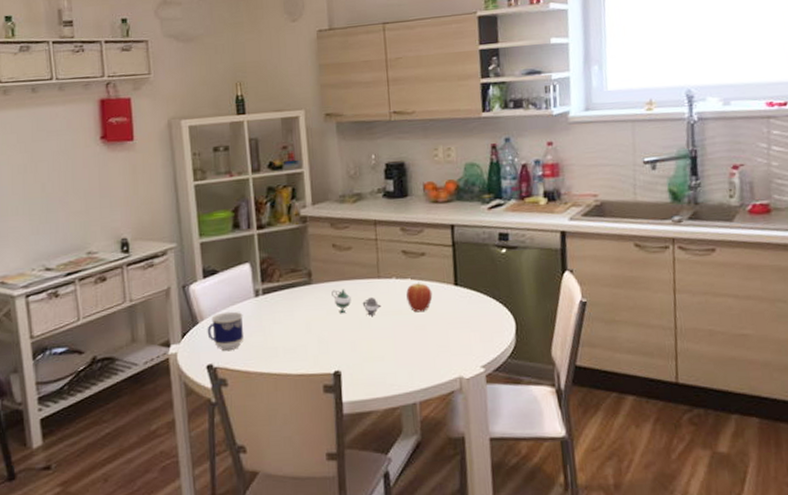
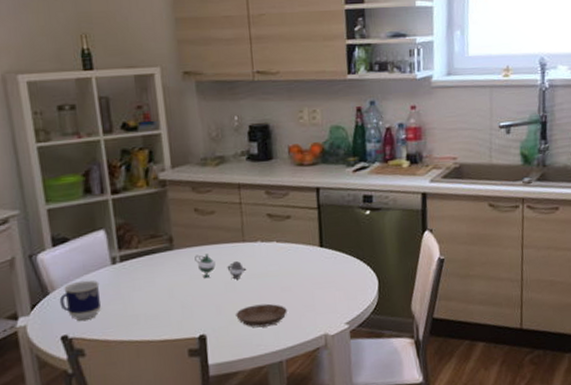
saucer: none [370,342,421,367] -> present [236,303,287,328]
fruit: present [406,282,433,313] -> none [272,244,298,275]

